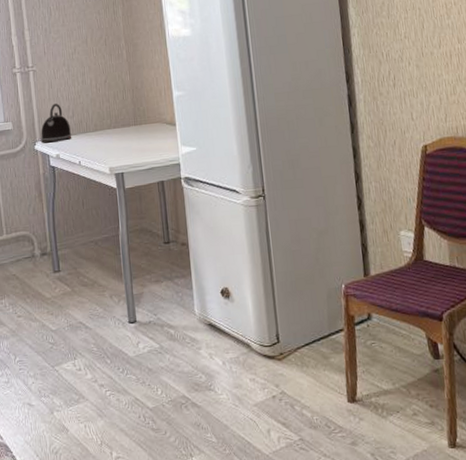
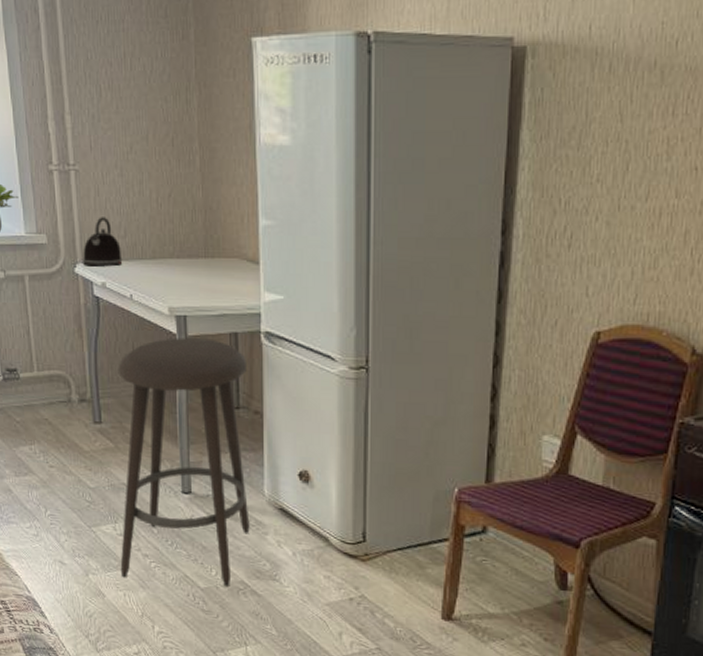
stool: none [71,189,186,410] -> present [118,337,250,586]

